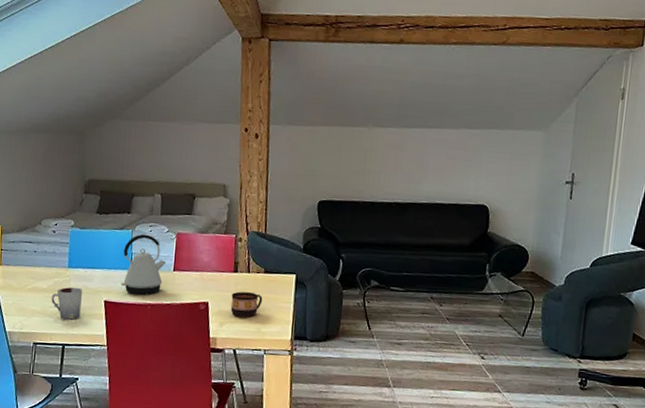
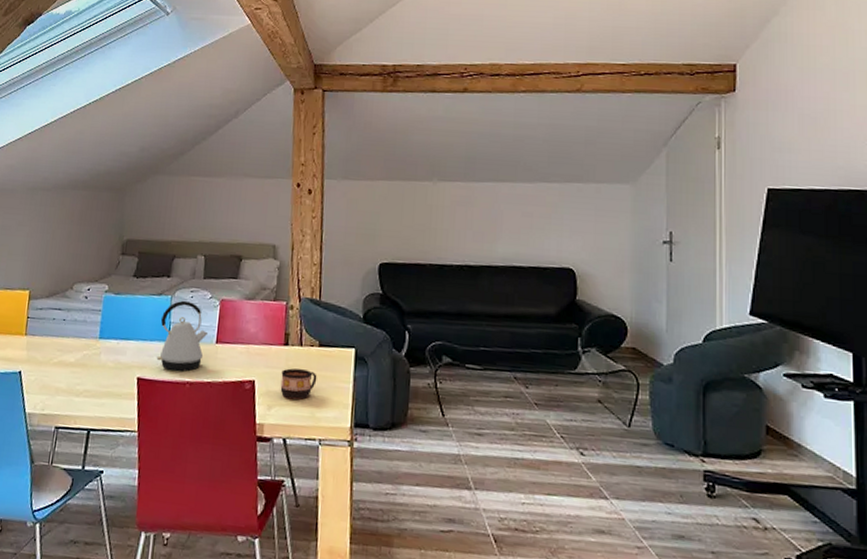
cup: present [51,287,83,320] -> none [78,361,114,400]

